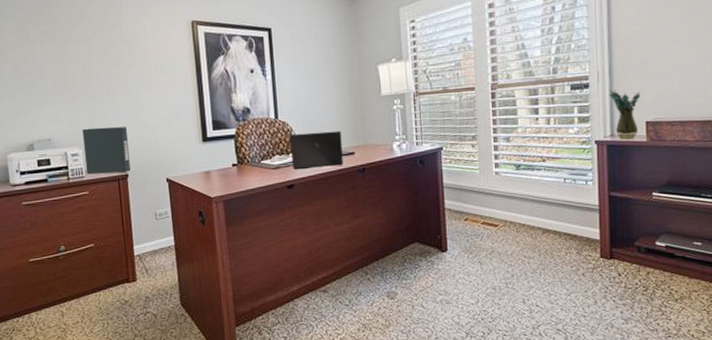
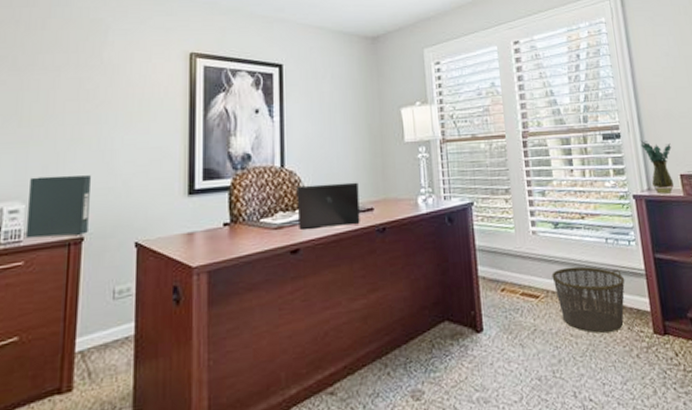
basket: none [511,202,579,256] -> present [551,266,625,333]

